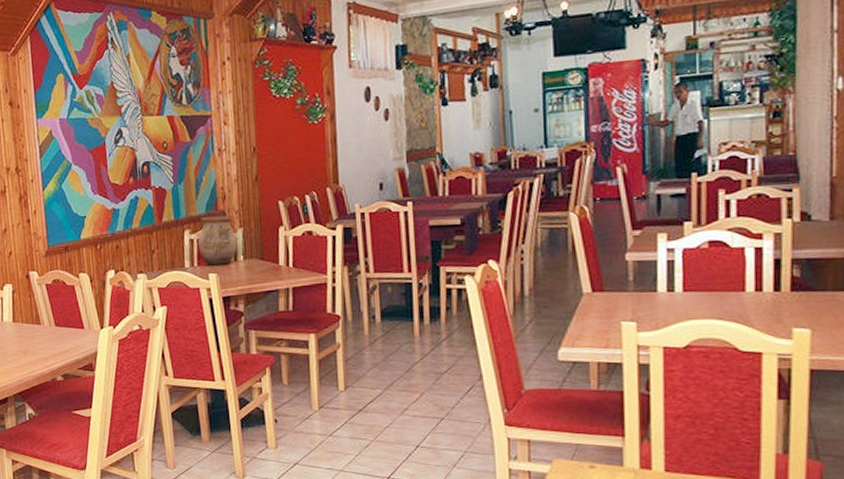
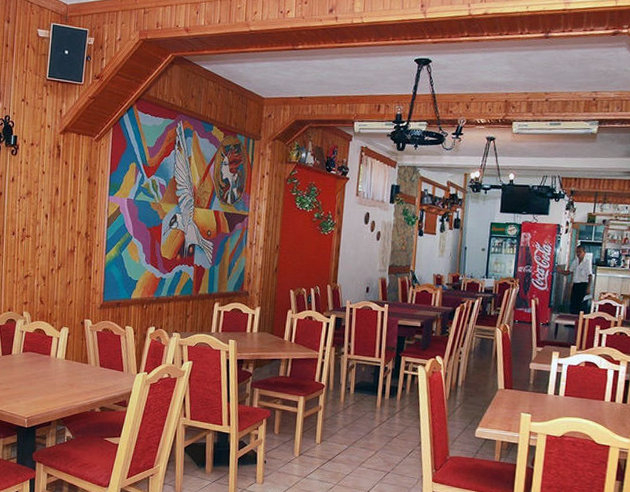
vase: present [197,216,238,267] -> none [223,294,255,335]

